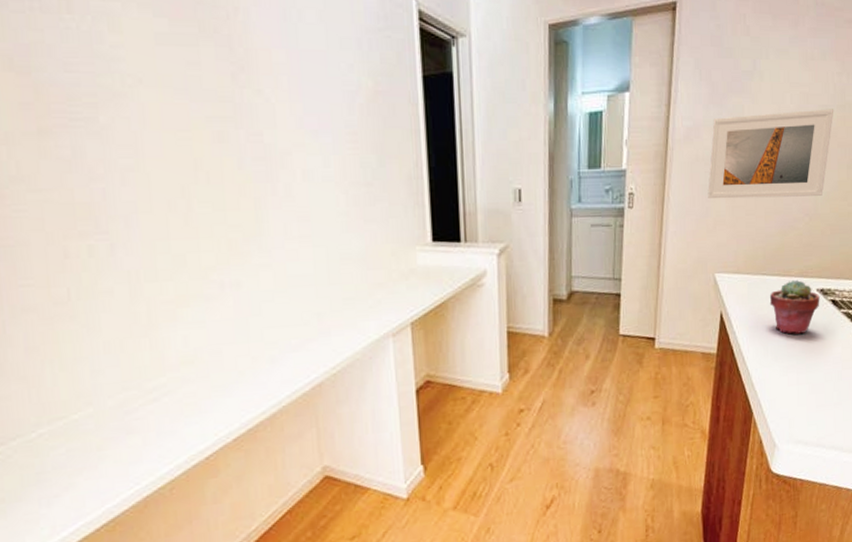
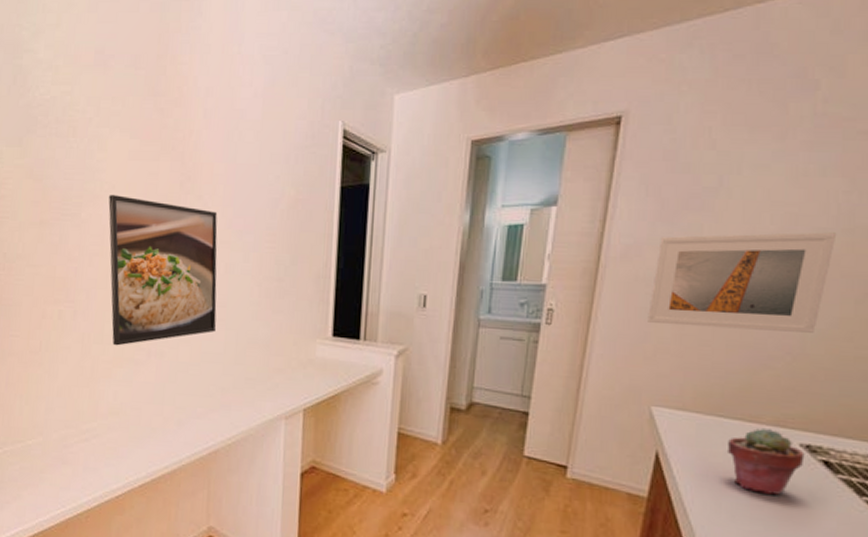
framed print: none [136,90,302,281] -> present [108,194,218,346]

